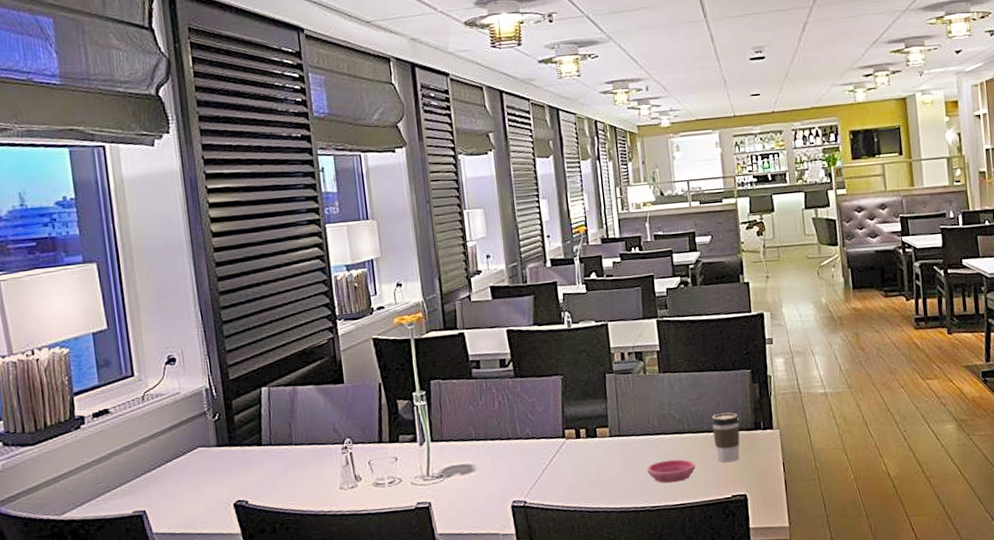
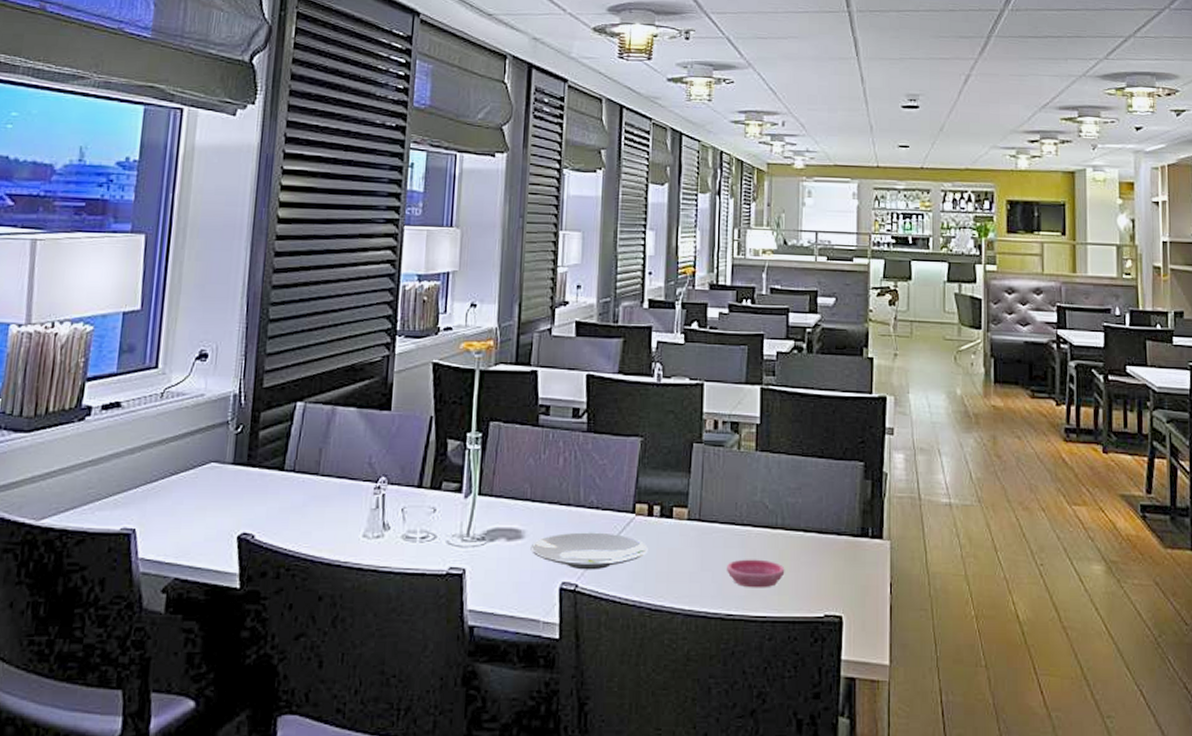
plate: none [482,456,580,489] -> present [530,532,648,570]
coffee cup: present [710,412,740,463] -> none [809,511,844,573]

